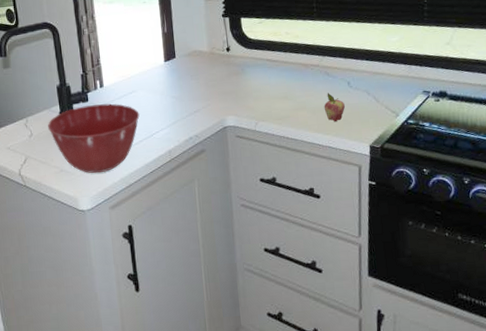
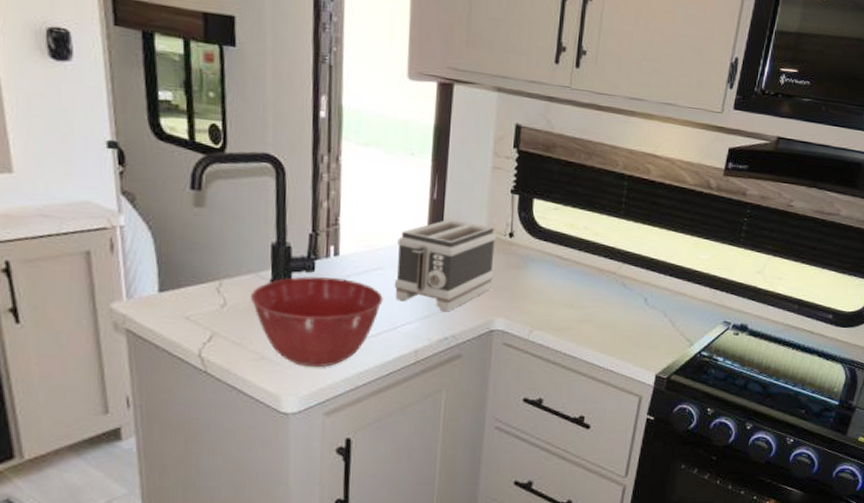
toaster: none [143,45,220,118] -> present [394,219,497,312]
fruit: present [324,92,345,121] -> none [613,307,637,342]

